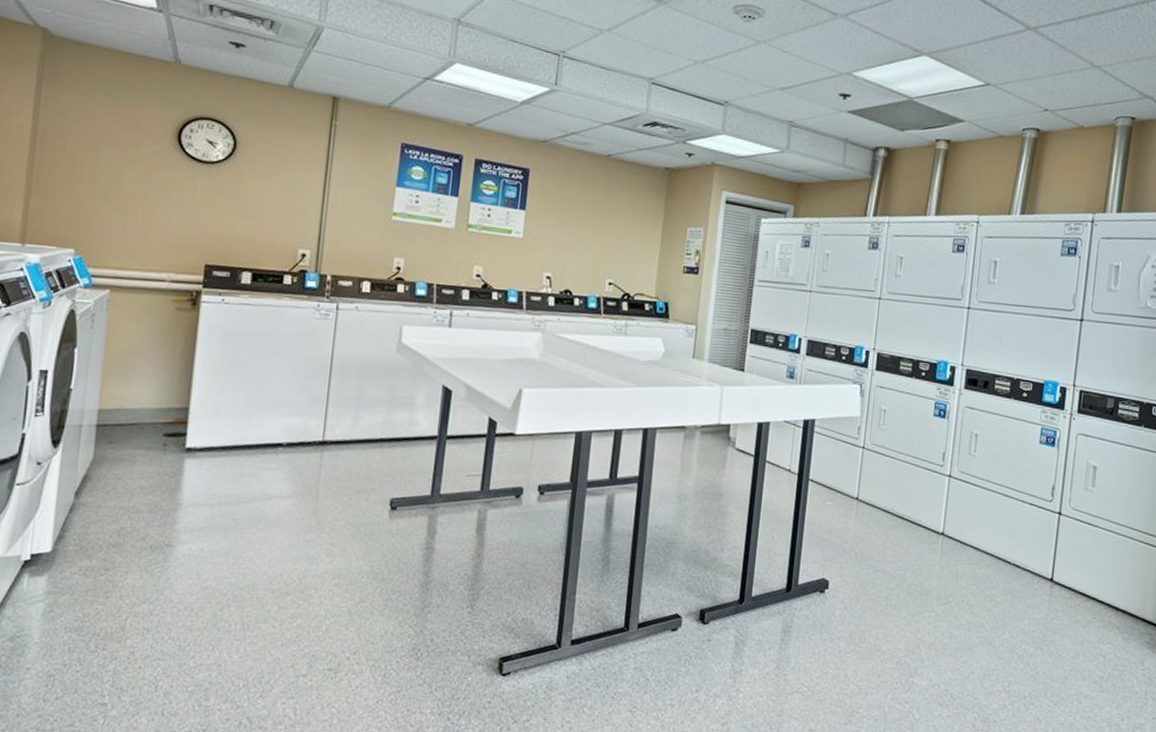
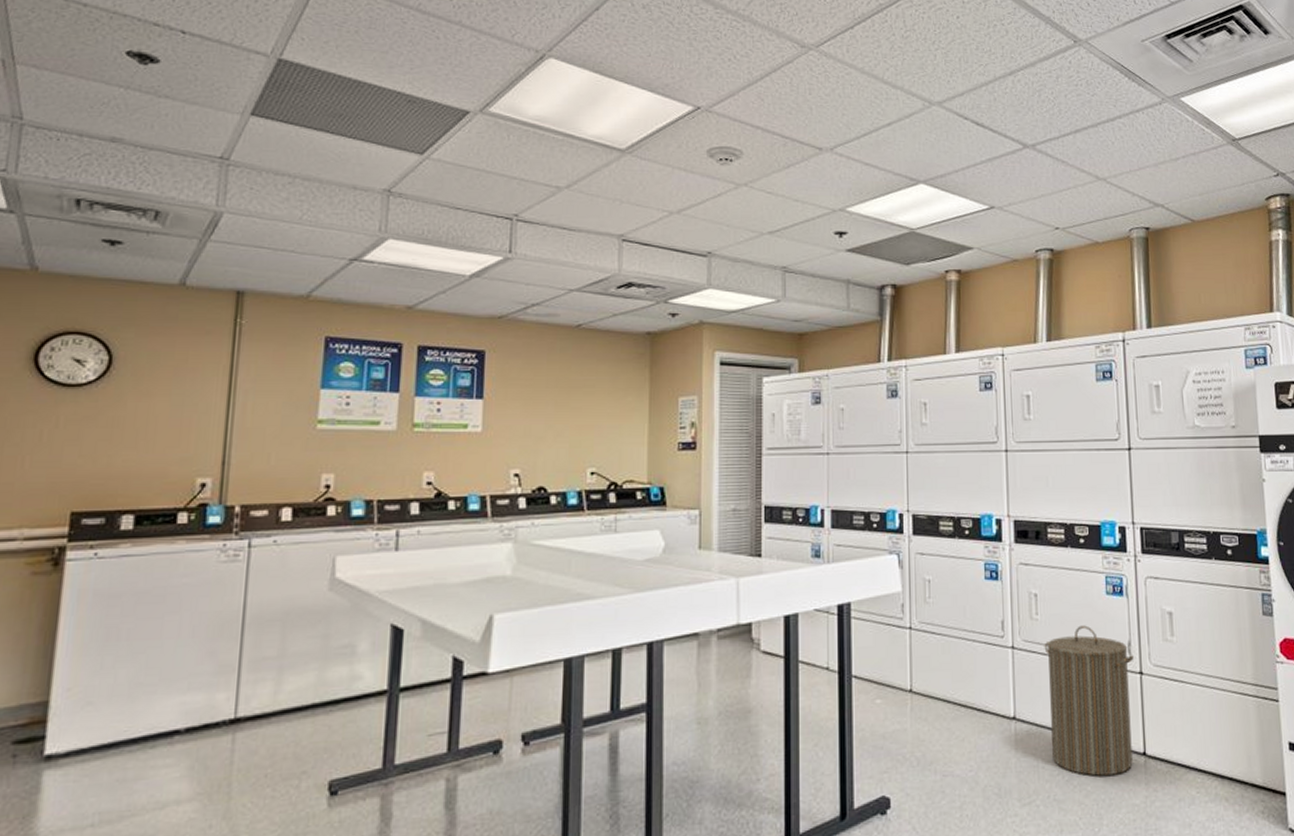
laundry hamper: none [970,466,1056,593] -> present [1044,625,1134,776]

